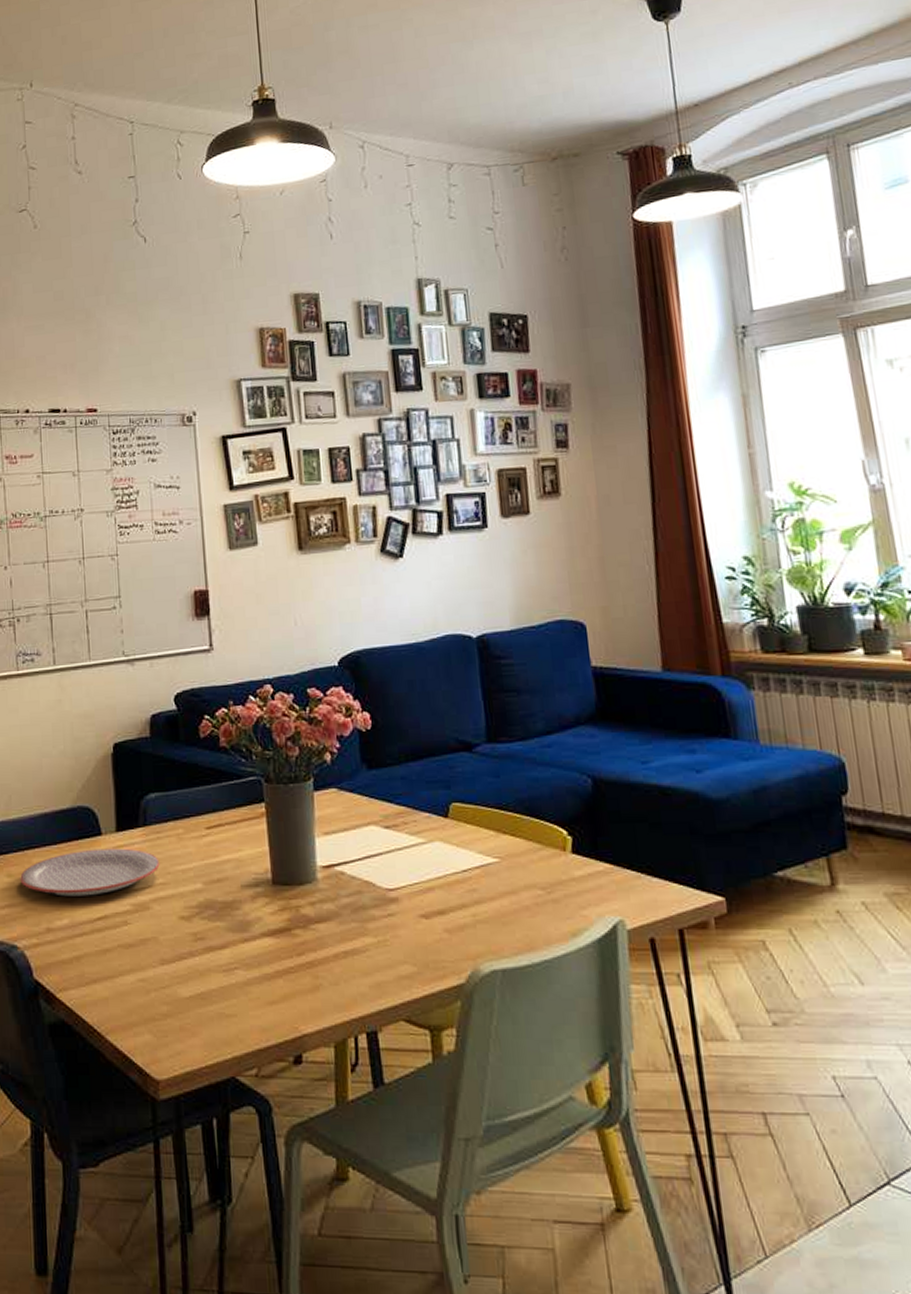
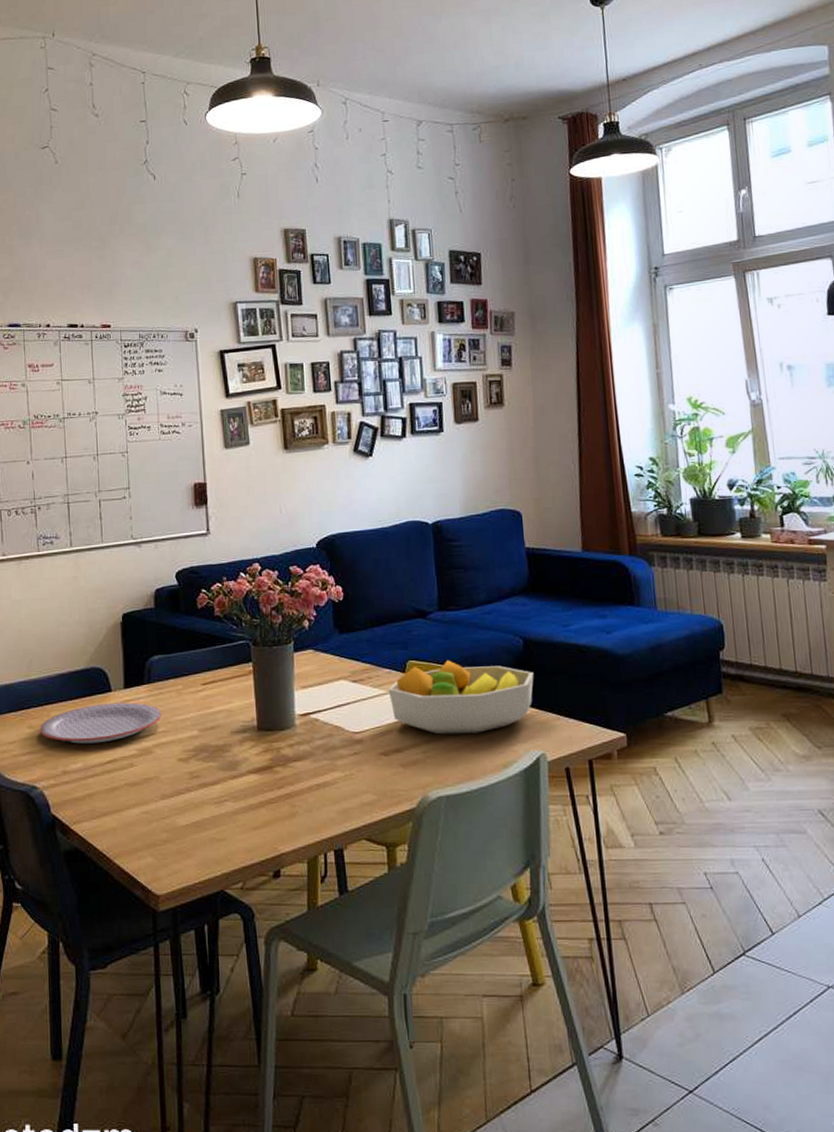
fruit bowl: none [427,803,607,894] -> present [388,660,534,735]

